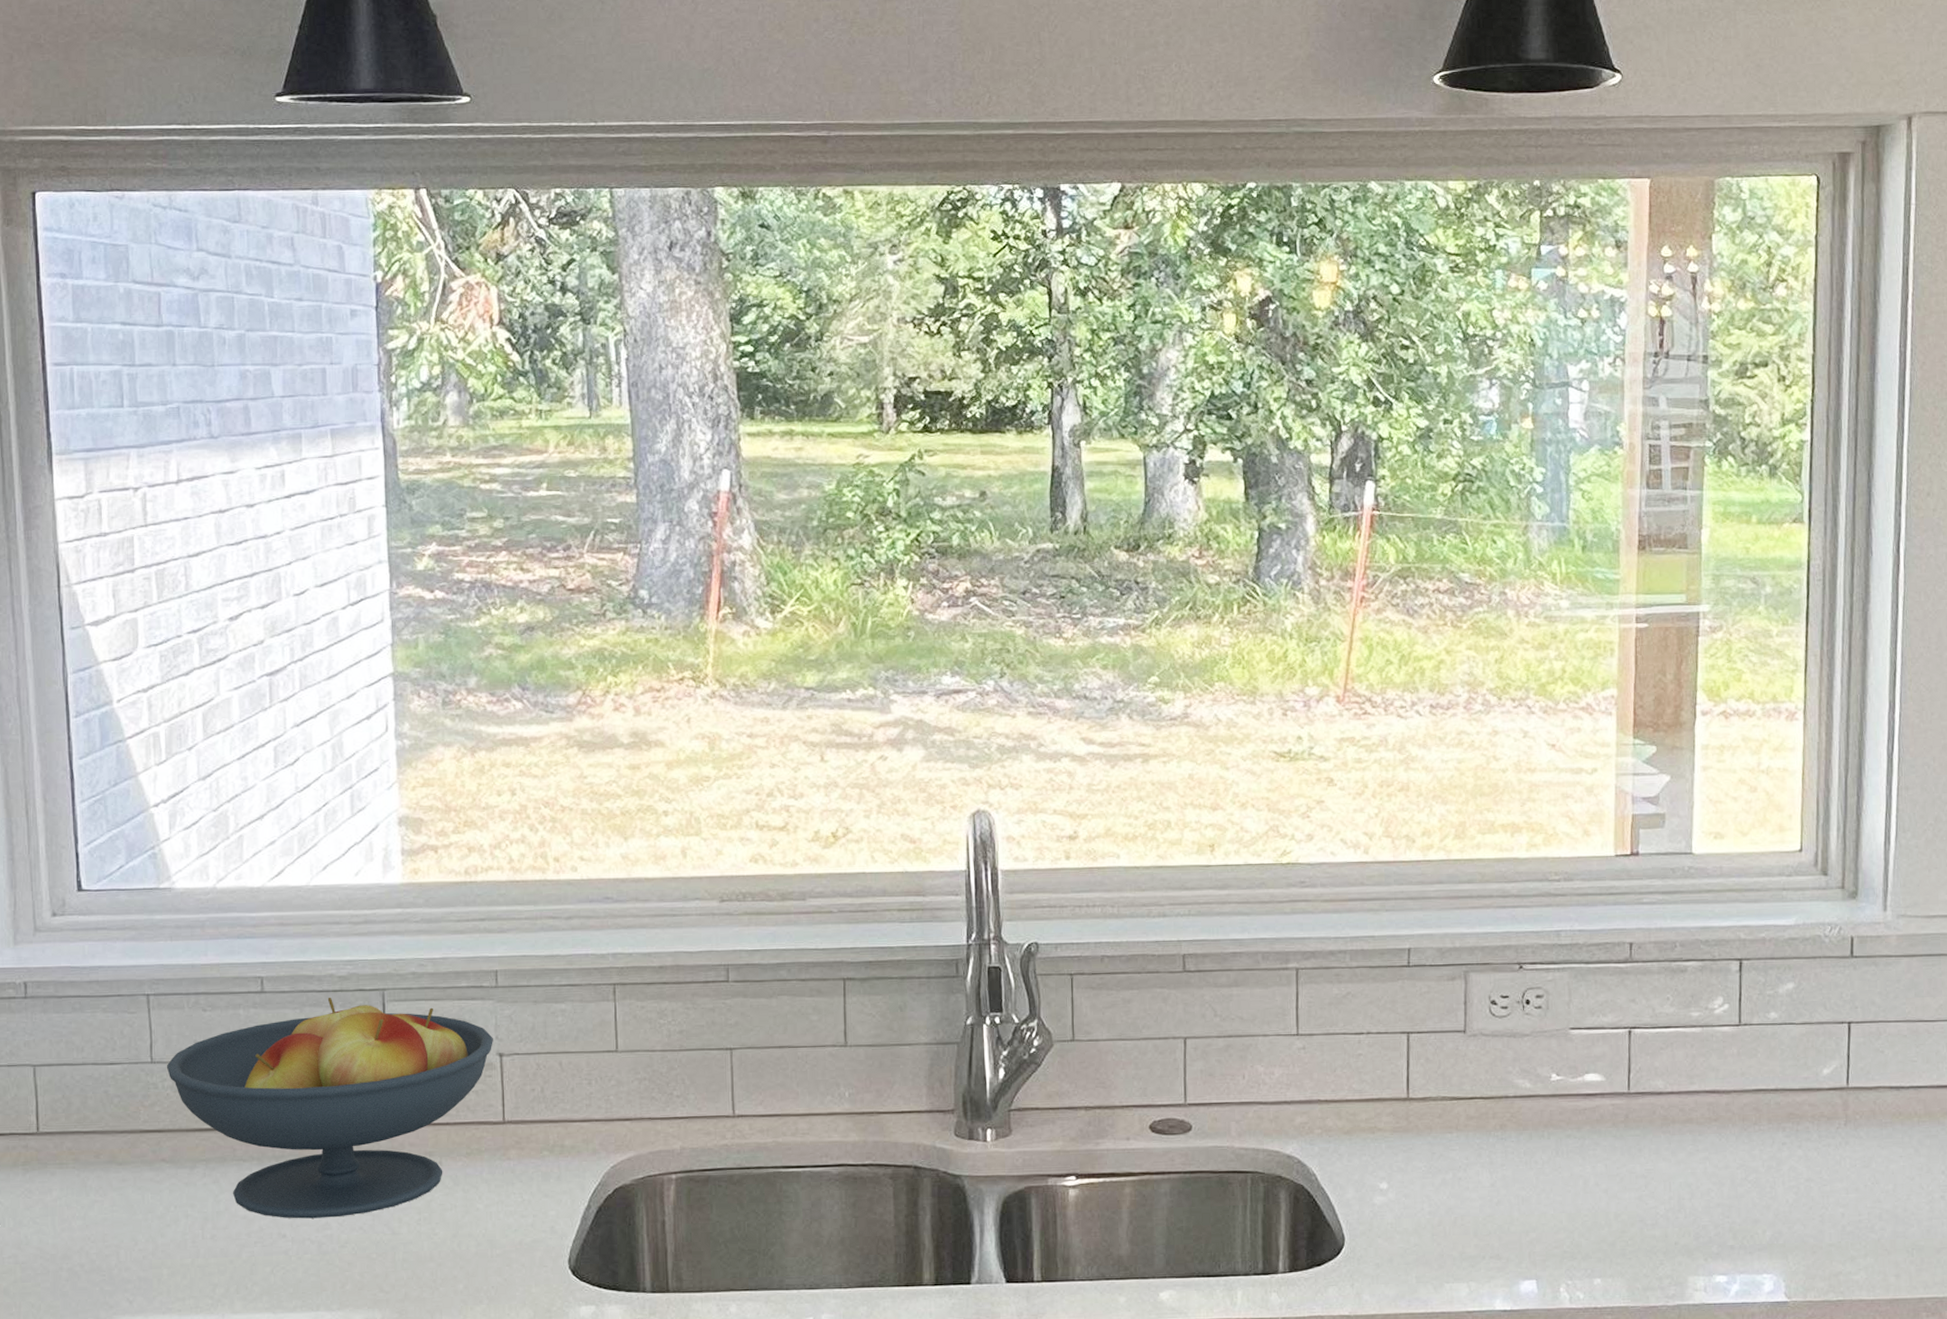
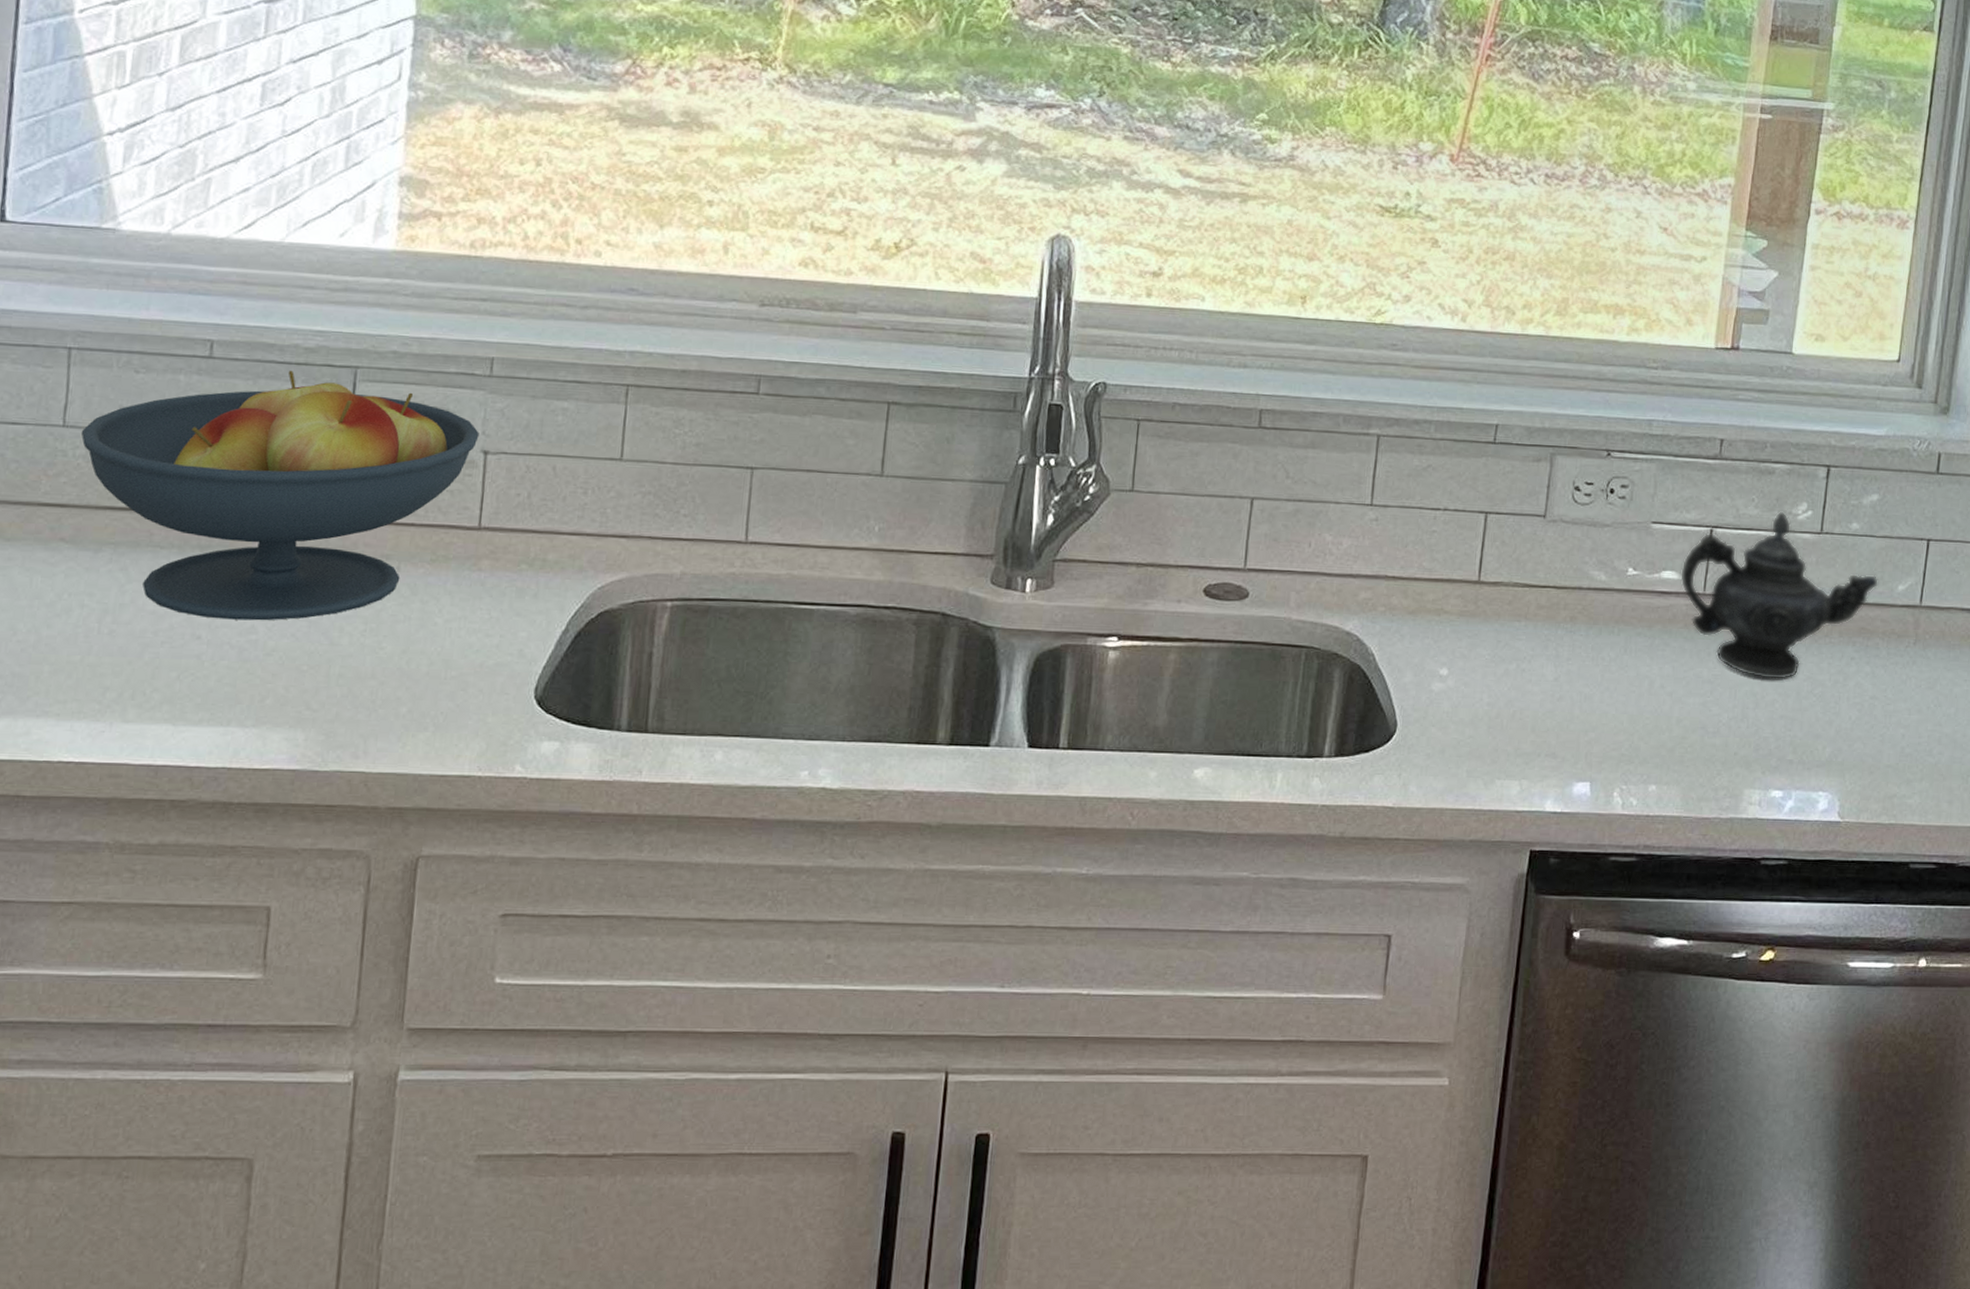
teapot: none [1604,1007,1803,1171] -> present [1680,511,1879,680]

